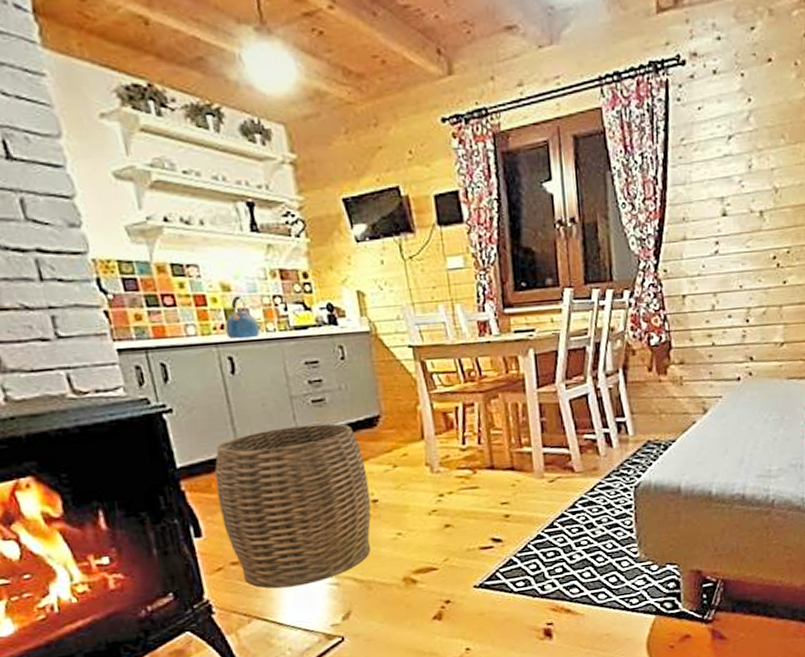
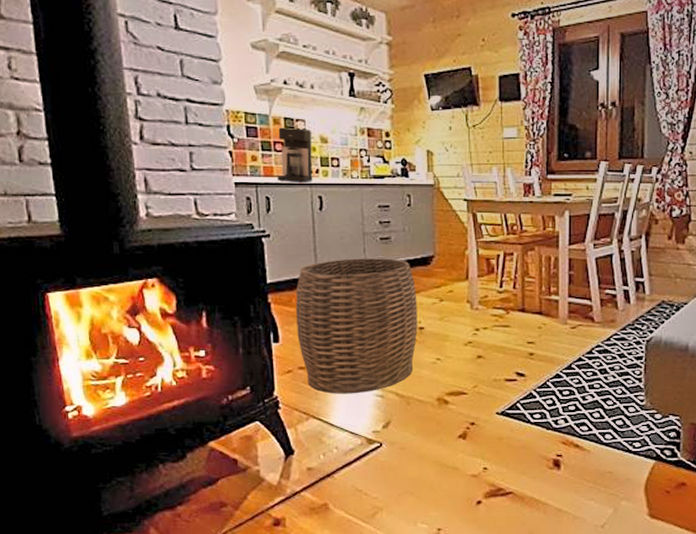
coffee maker: none [164,275,219,343] -> present [277,127,313,182]
kettle: present [224,296,260,339] -> none [319,147,346,182]

